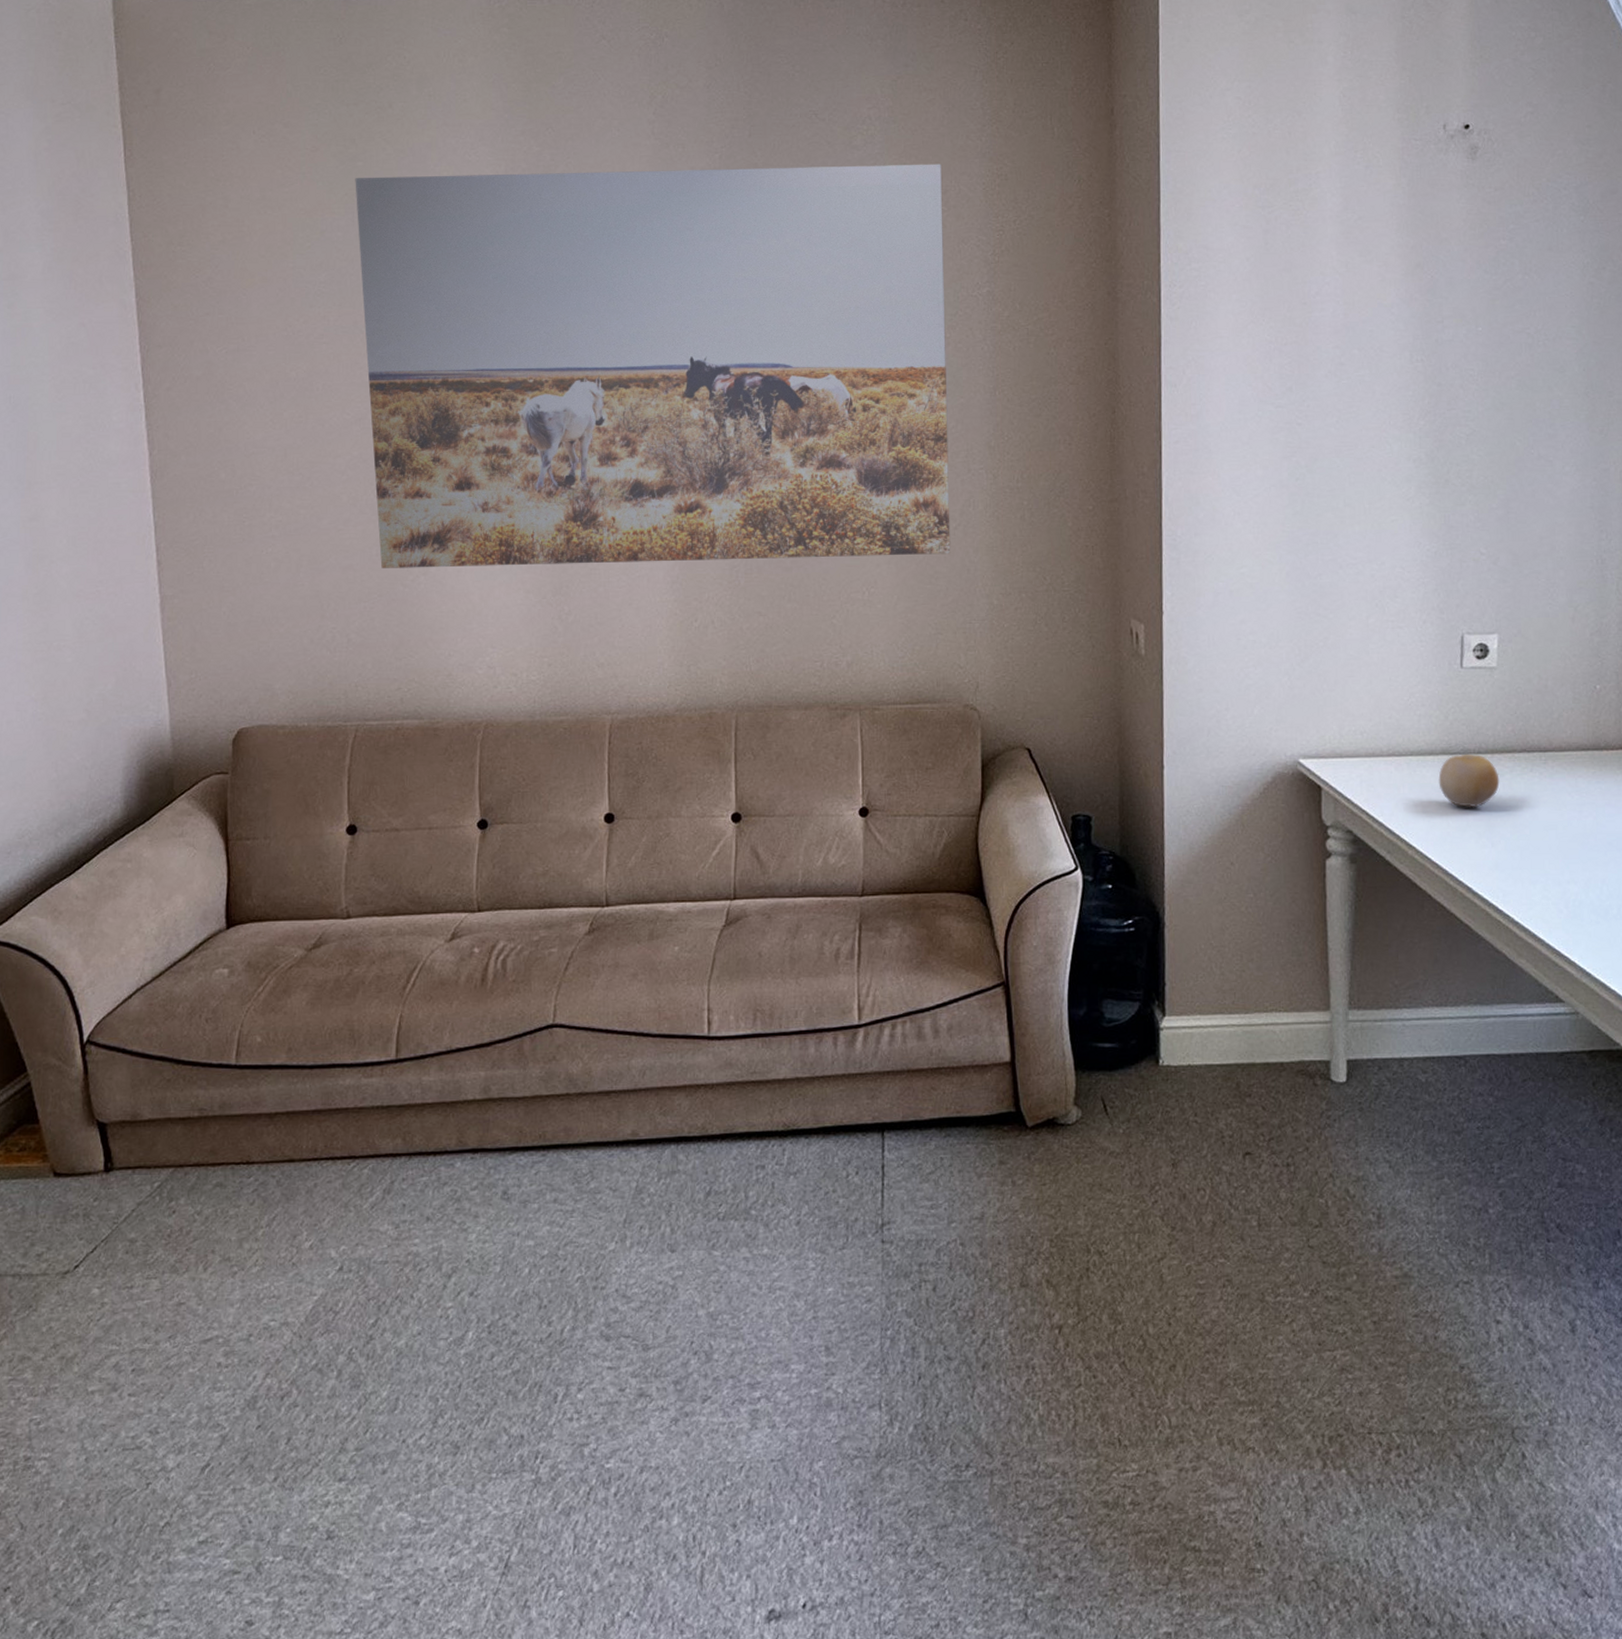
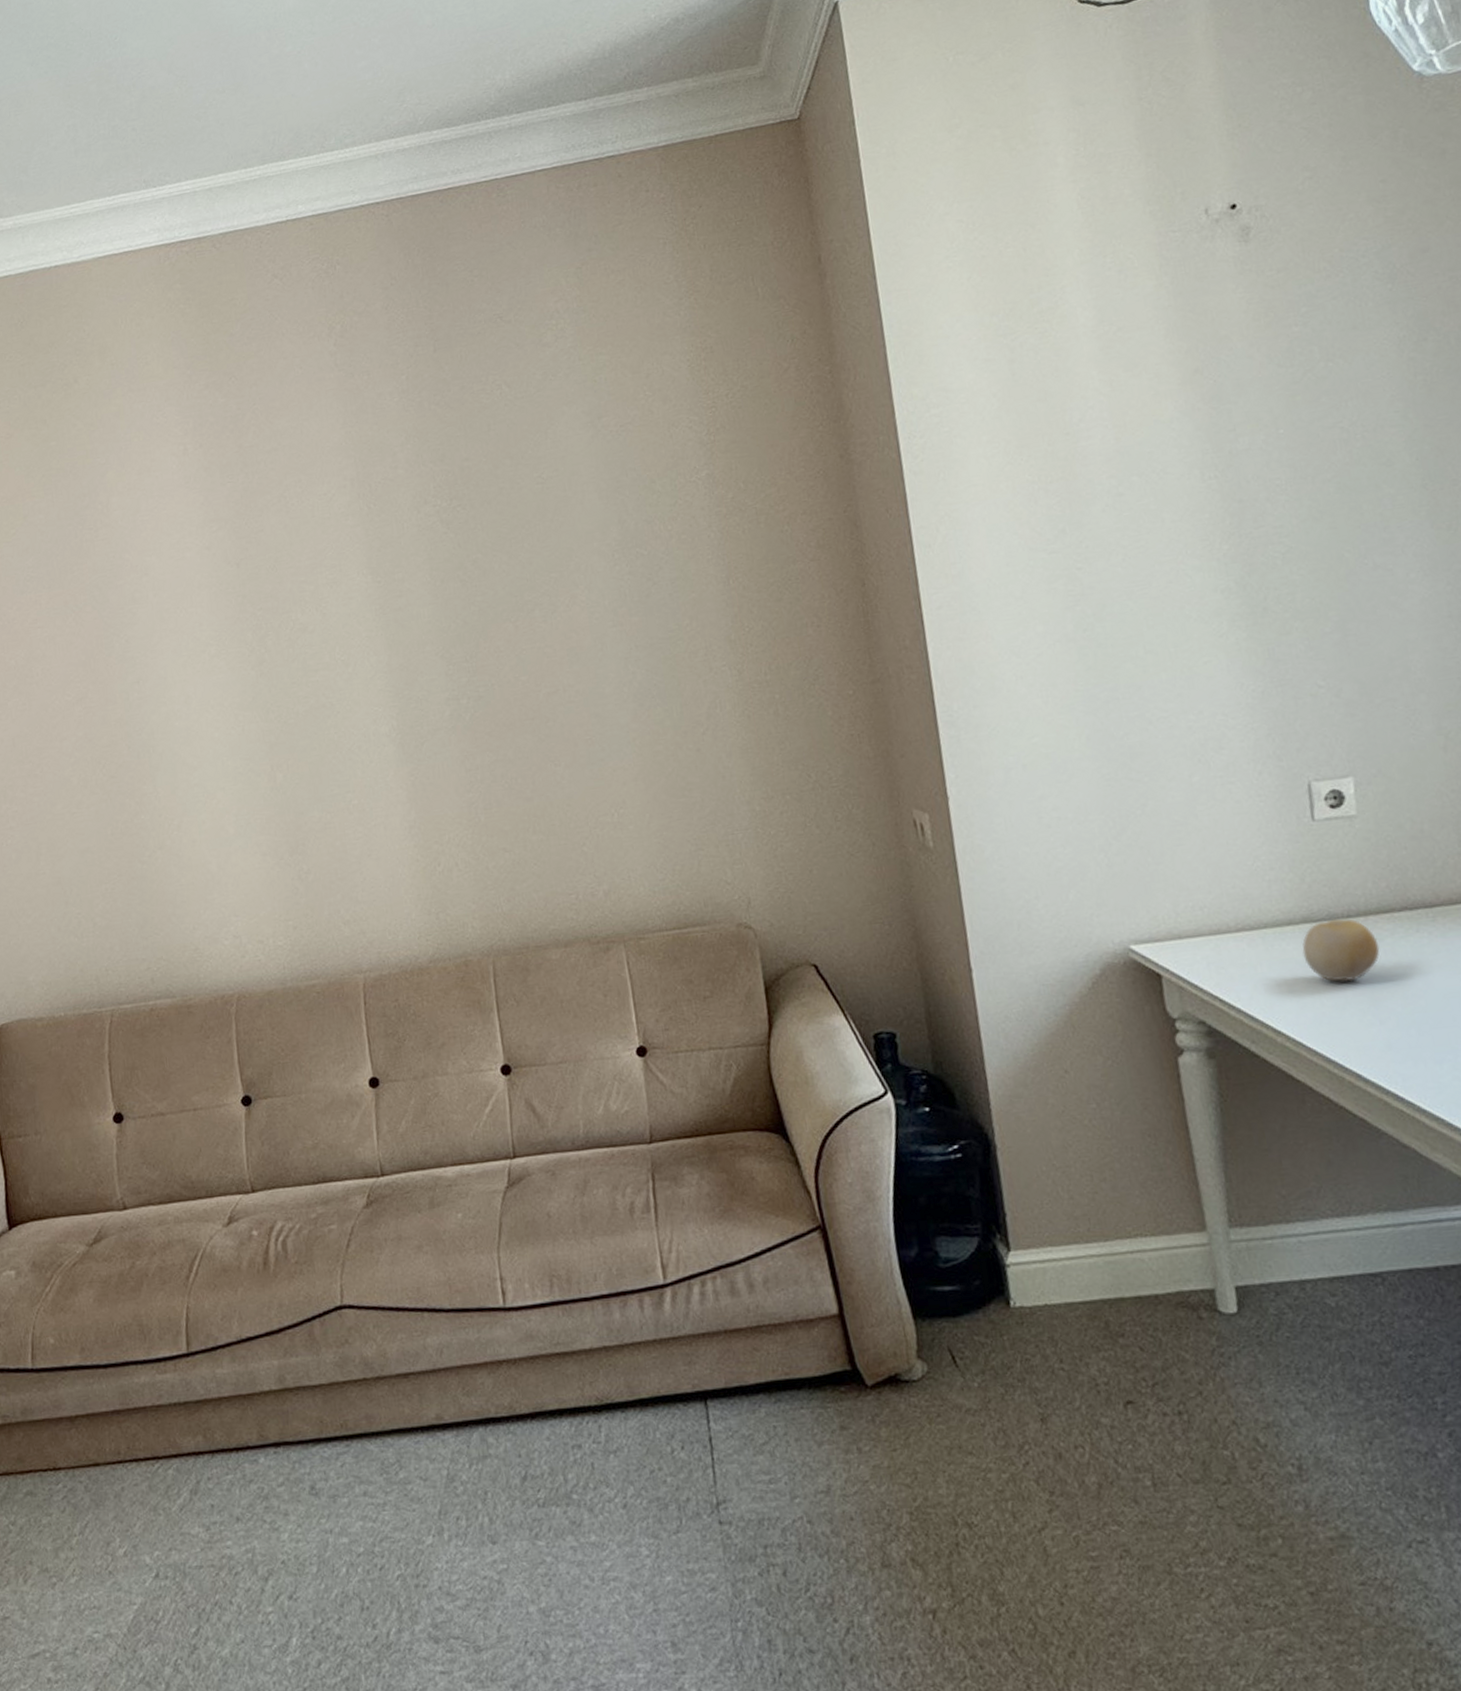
wall art: present [355,164,951,568] -> none [50,347,702,847]

